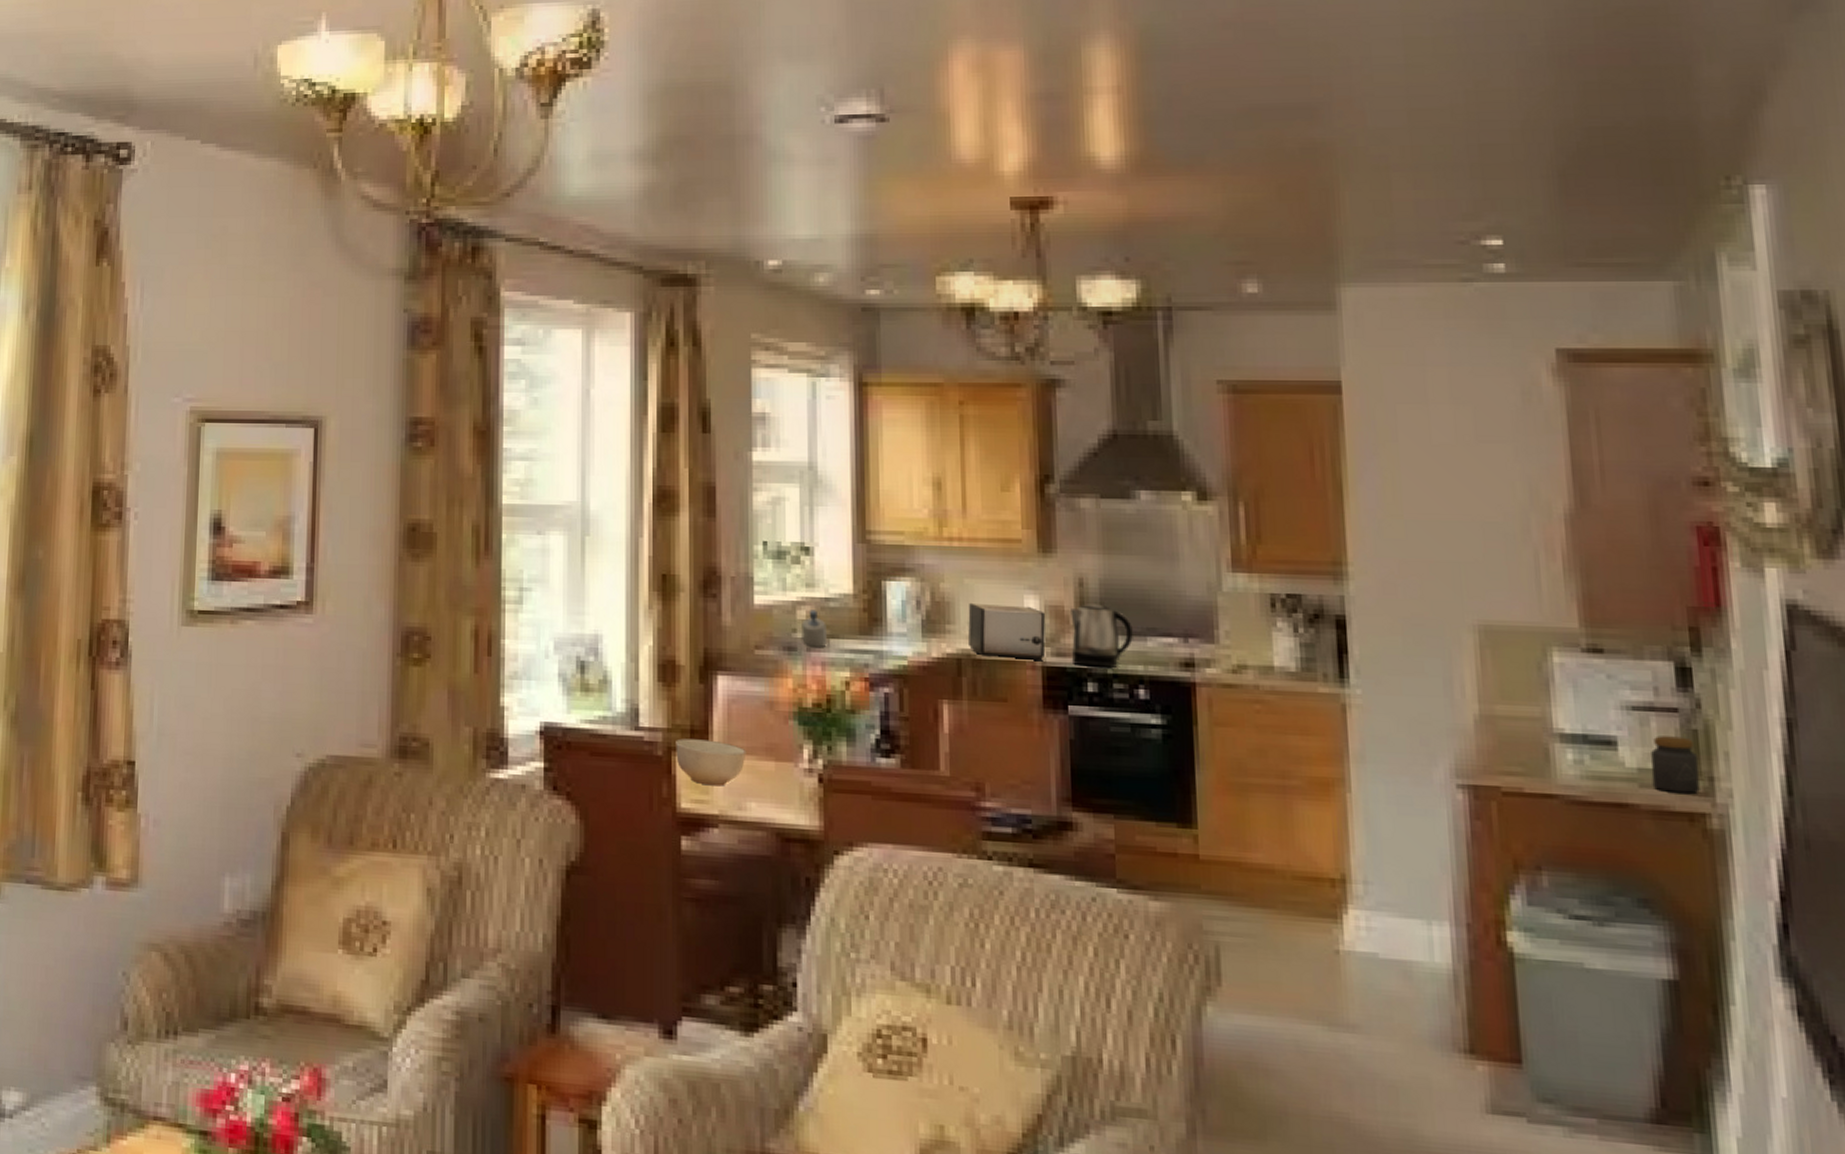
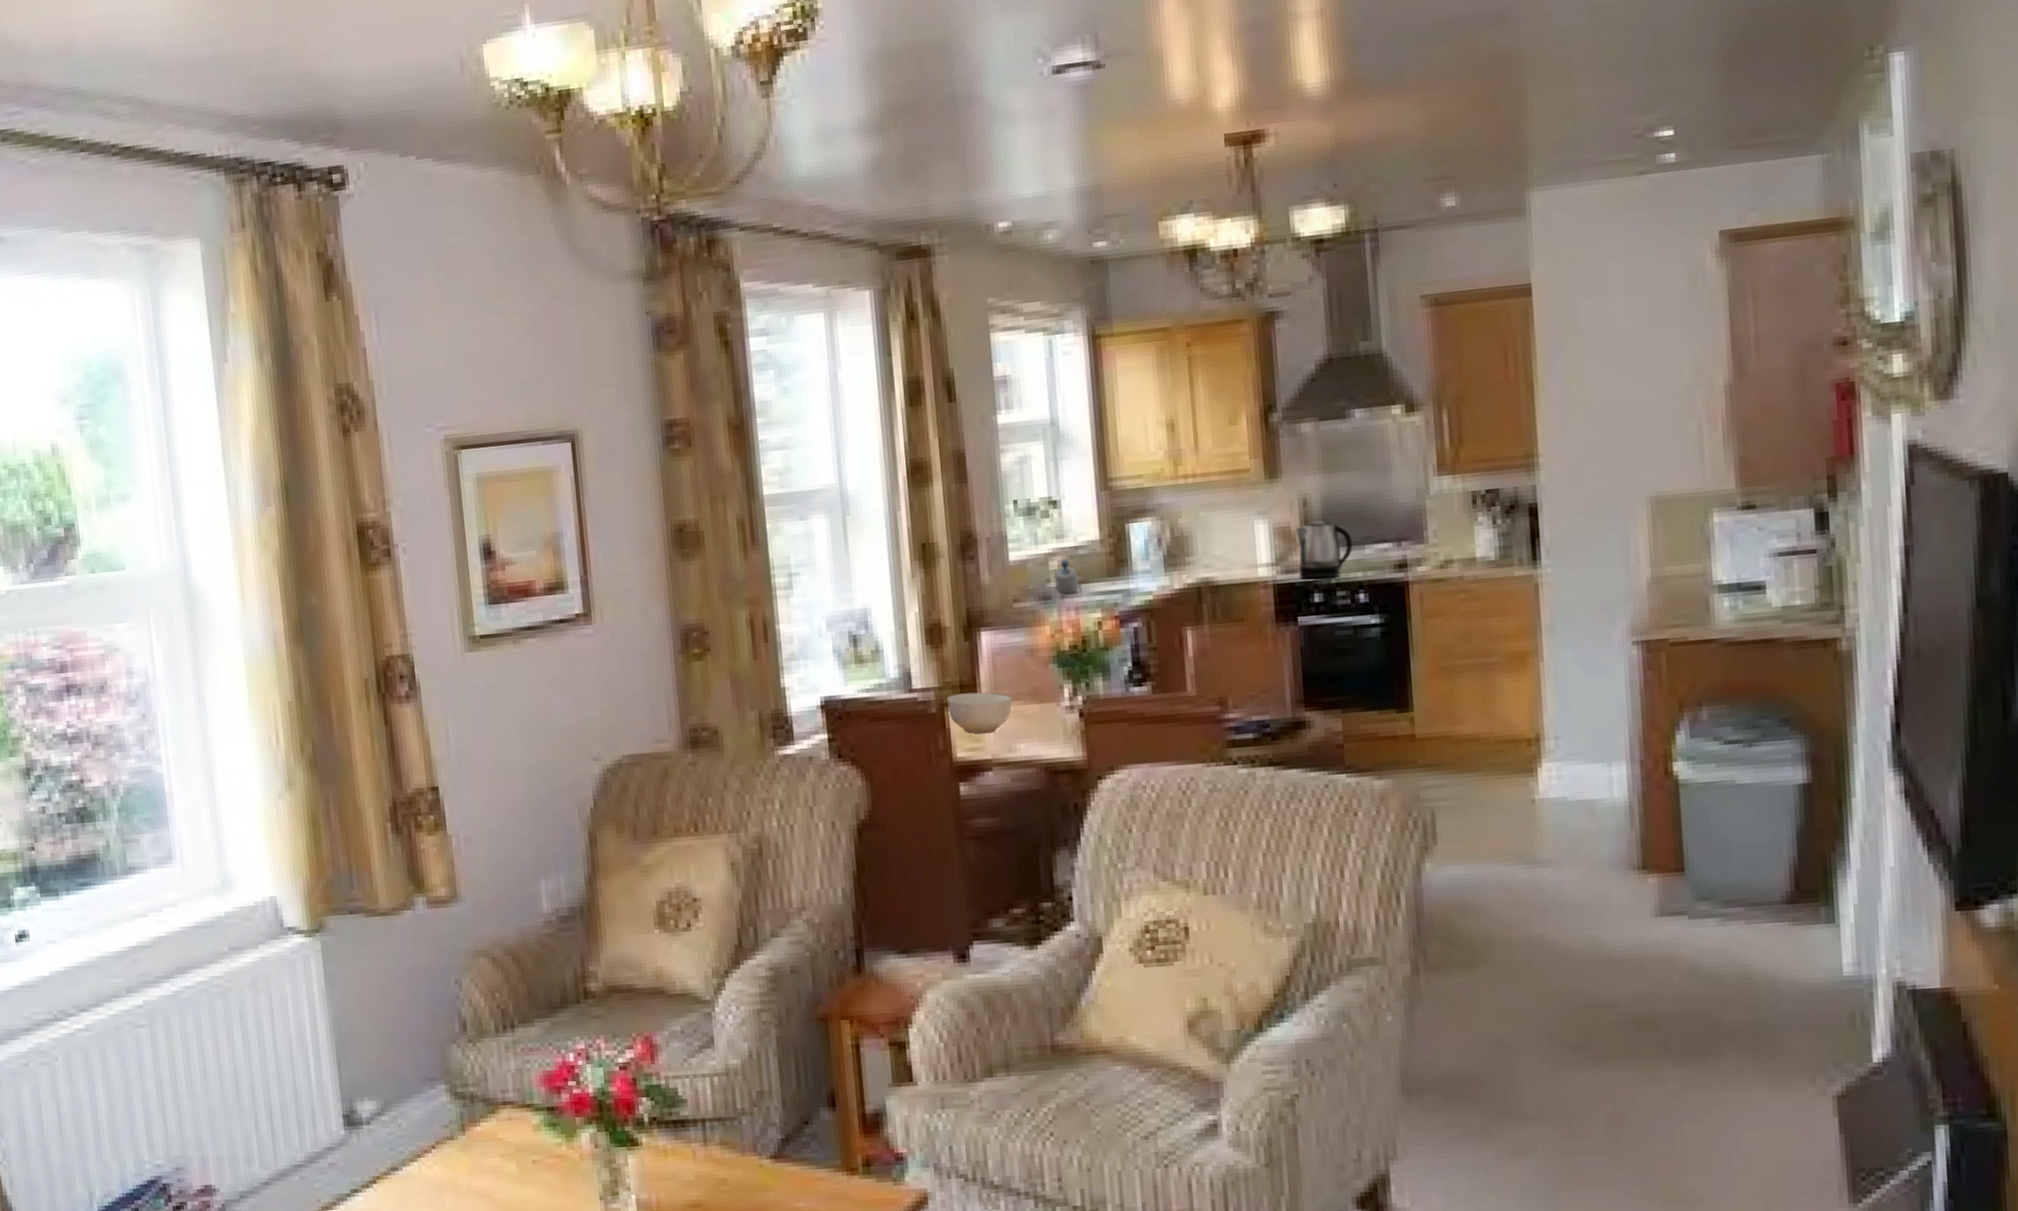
toaster: present [968,602,1046,661] -> none [1205,530,1276,583]
jar: present [1650,736,1700,795] -> none [1793,574,1833,625]

